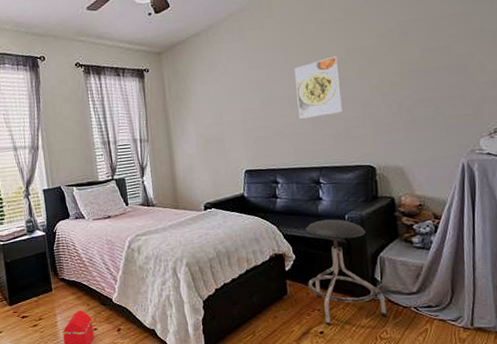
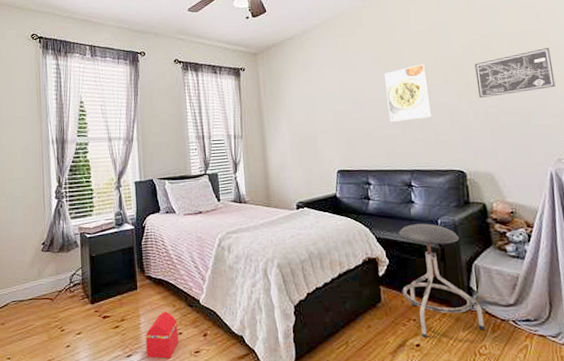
wall art: none [390,32,475,90] -> present [474,48,556,98]

